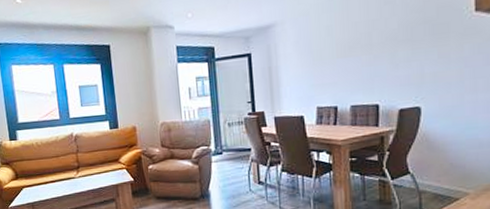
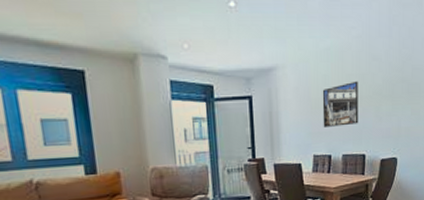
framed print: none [325,27,369,78] -> present [322,80,359,127]

